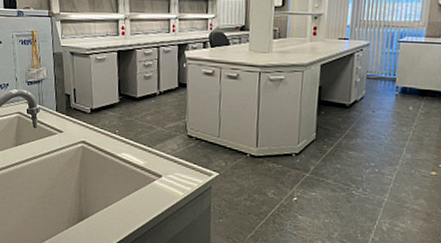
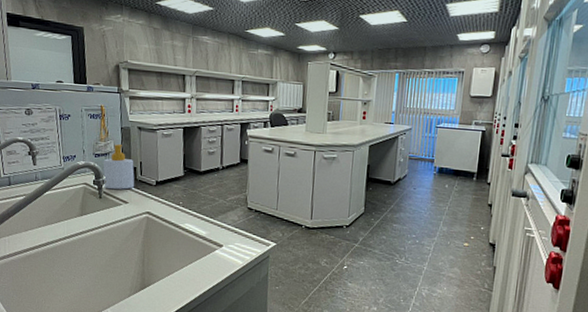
soap bottle: none [36,70,69,119] -> present [103,143,135,190]

